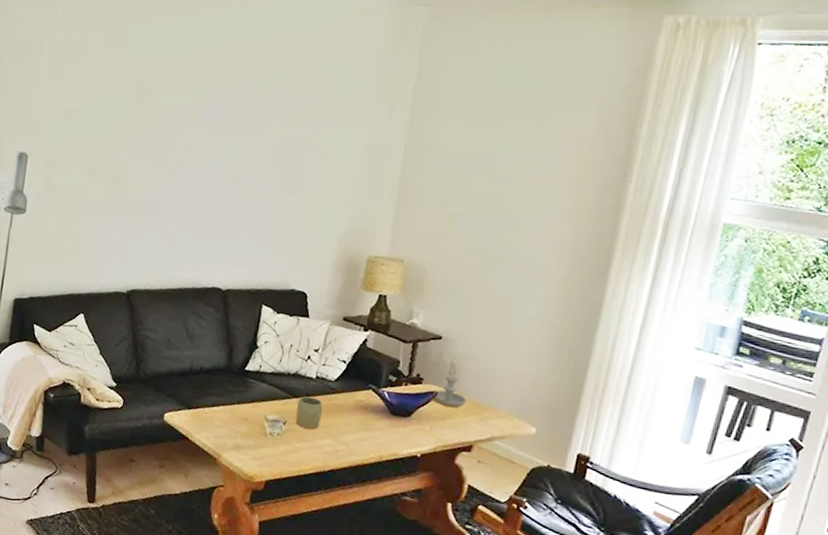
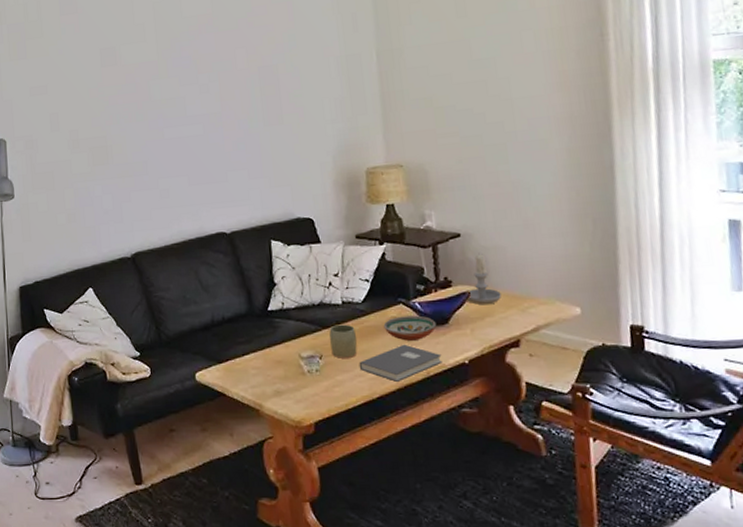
book: none [318,427,397,460] -> present [359,344,443,382]
decorative bowl: none [349,401,400,427] -> present [383,315,437,341]

